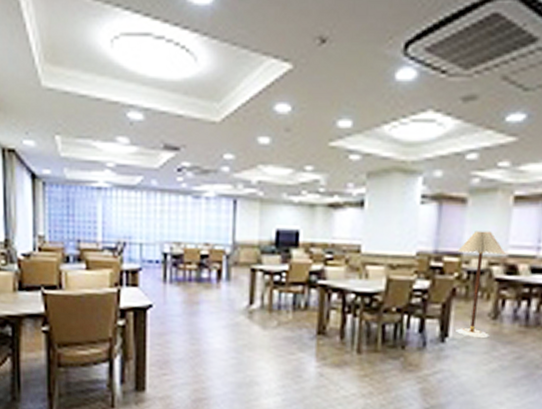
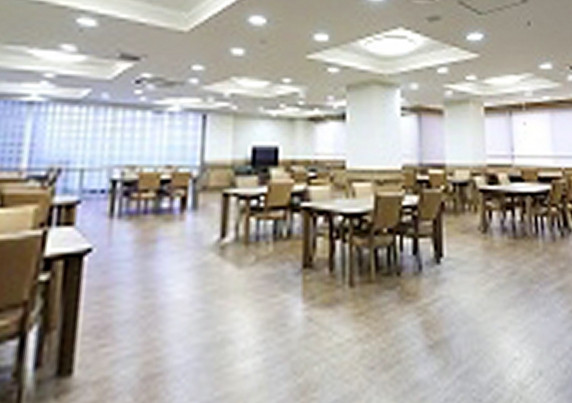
floor lamp: present [456,230,506,339] -> none [440,141,485,256]

